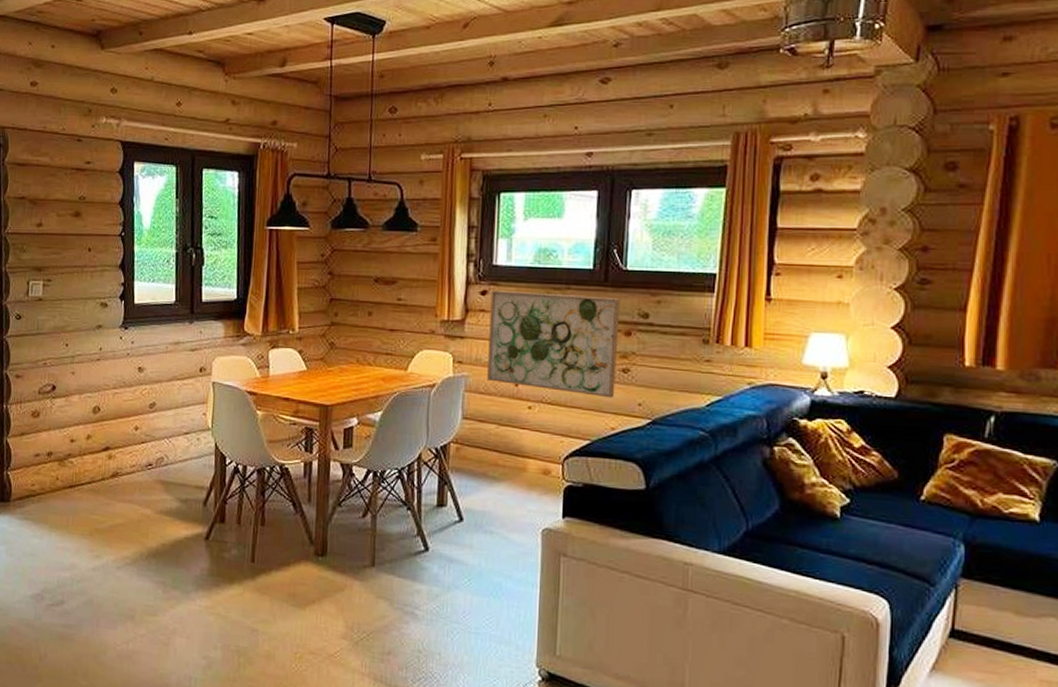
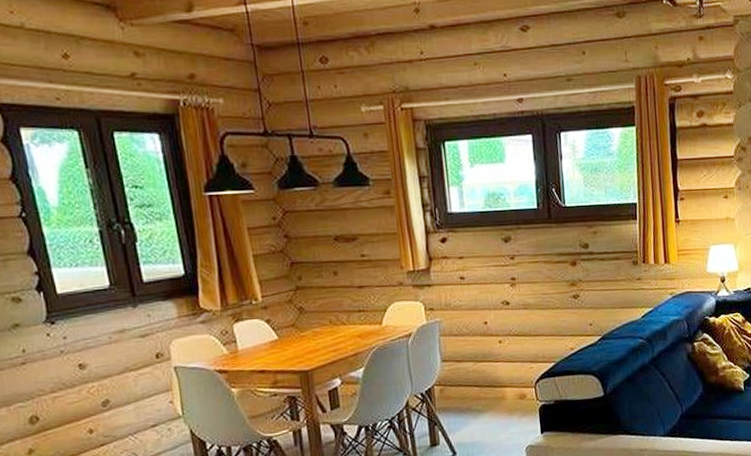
wall art: present [487,291,620,399] -> none [450,233,570,324]

